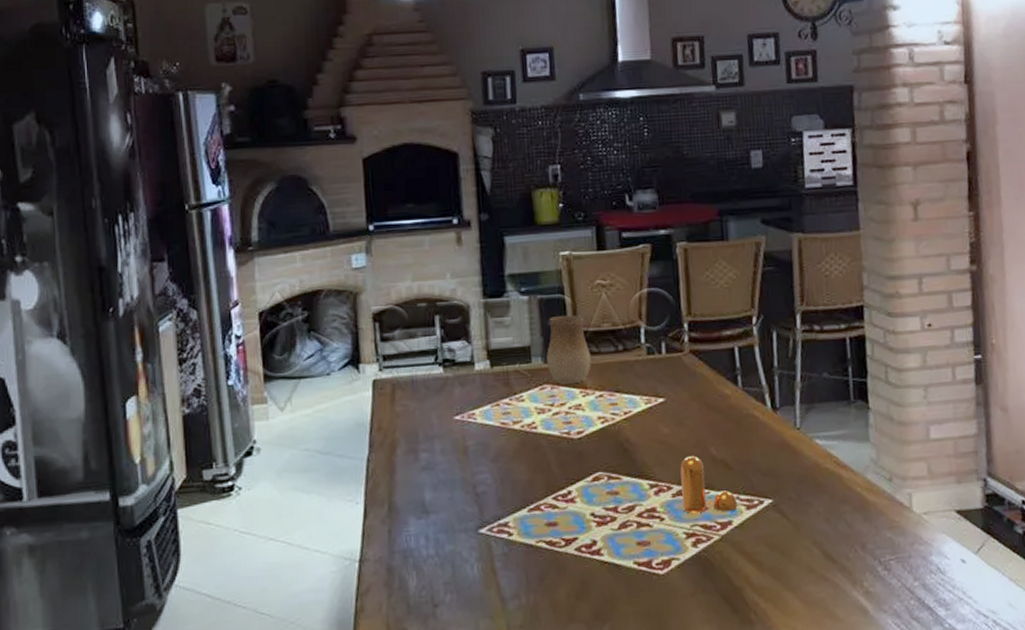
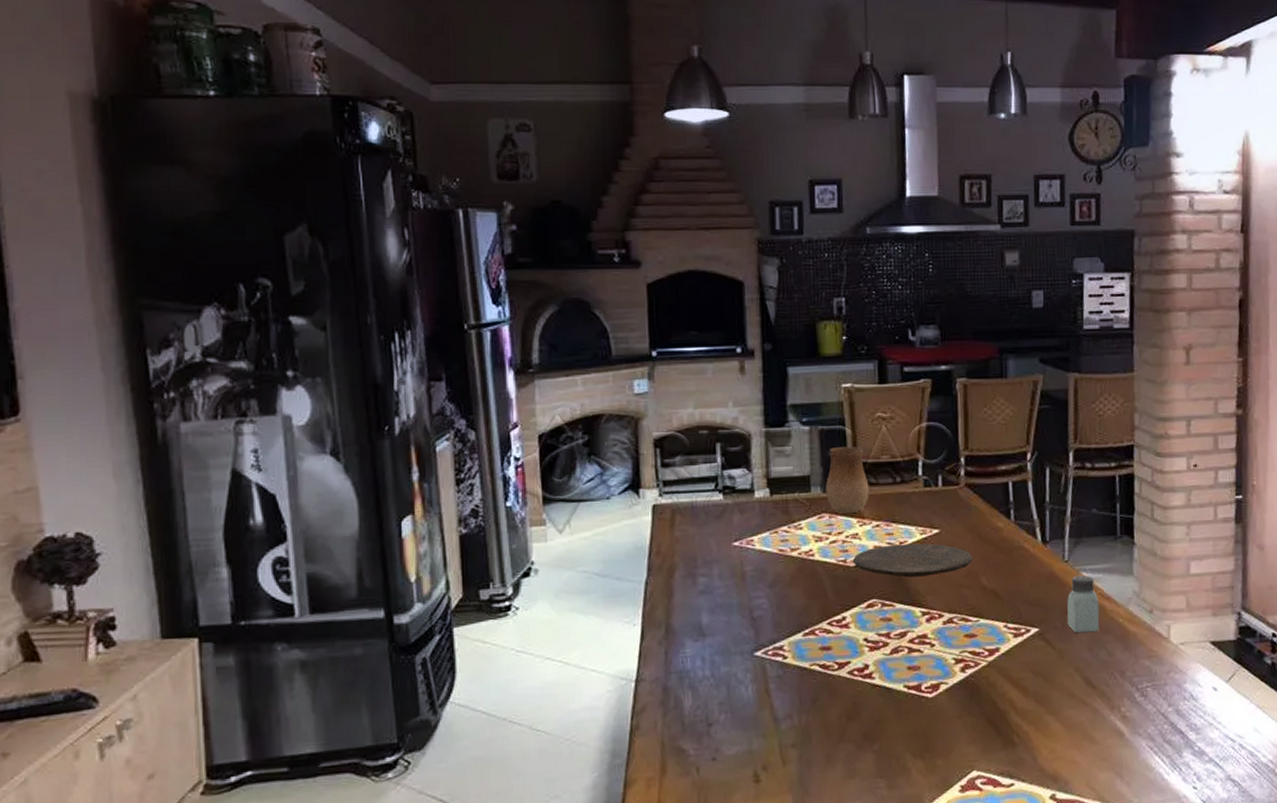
plate: none [577,413,700,449] -> present [853,543,972,578]
pepper shaker: present [680,455,738,513] -> none [952,585,1006,640]
saltshaker: none [801,442,837,504] -> present [1067,575,1100,633]

